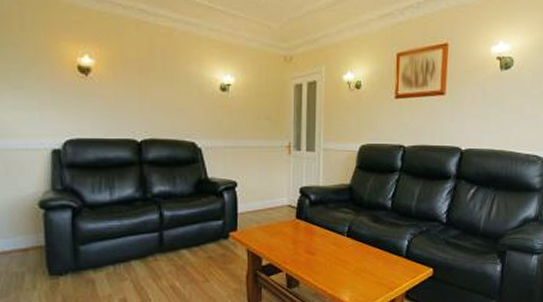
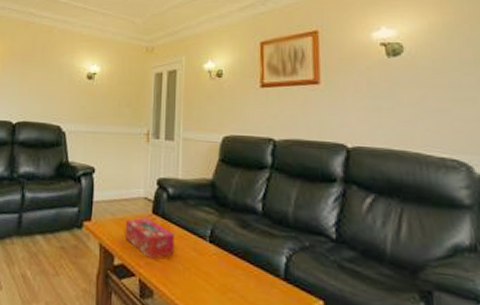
tissue box: none [271,222,316,256] -> present [124,217,174,259]

